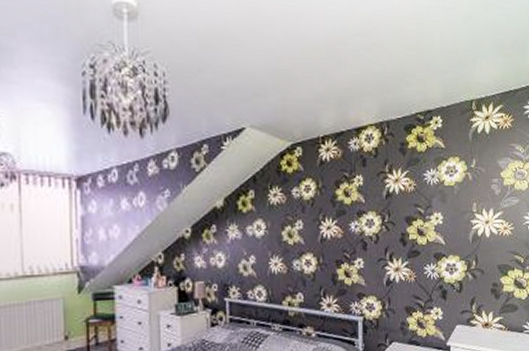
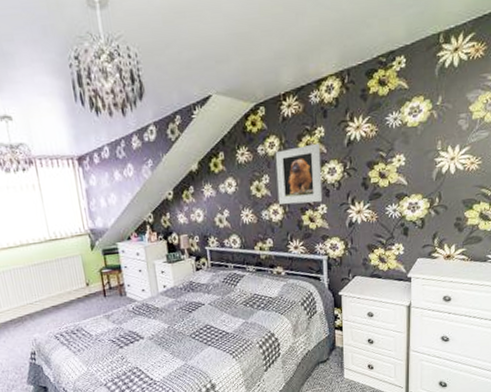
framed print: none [310,191,360,256] -> present [275,143,323,205]

